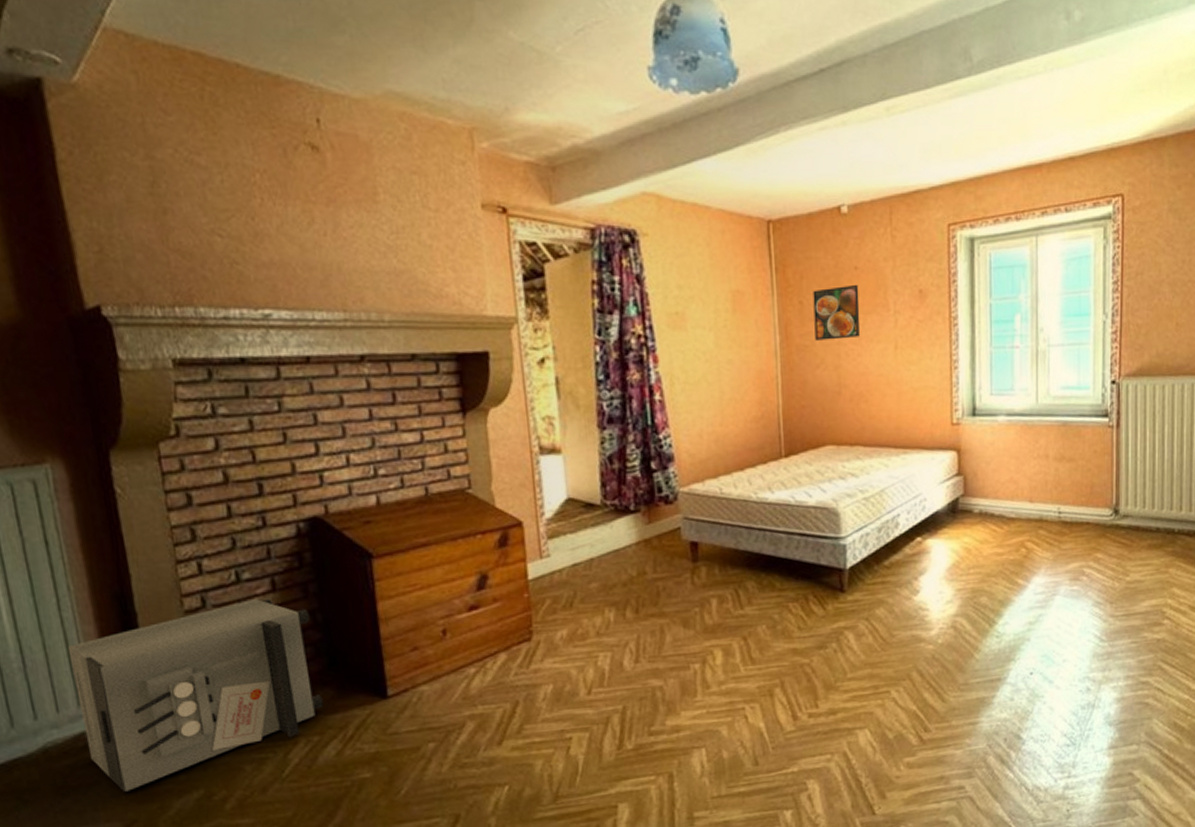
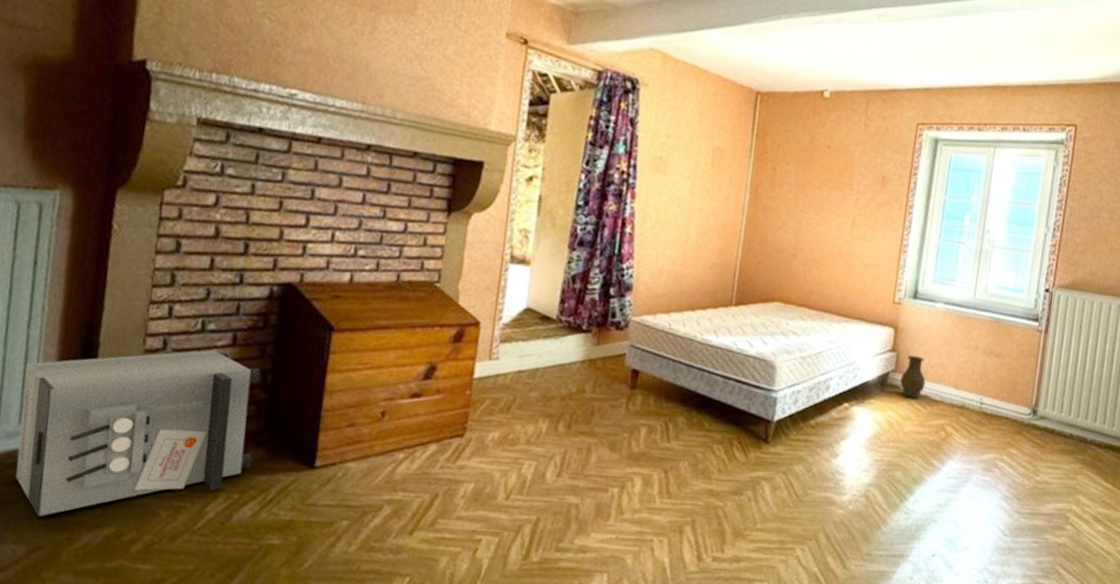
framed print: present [813,284,861,341] -> none [781,159,828,208]
vase: none [971,476,998,520] -> present [900,355,926,398]

